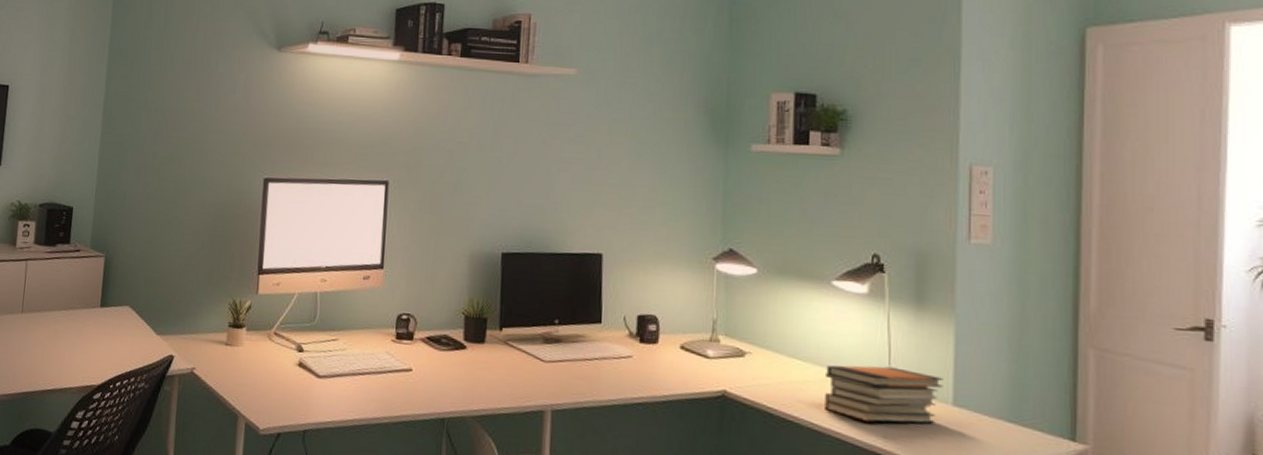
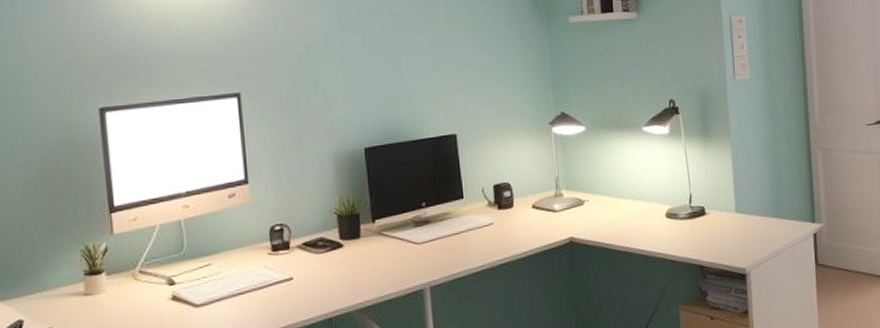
book stack: present [823,365,943,424] -> none [645,190,728,240]

